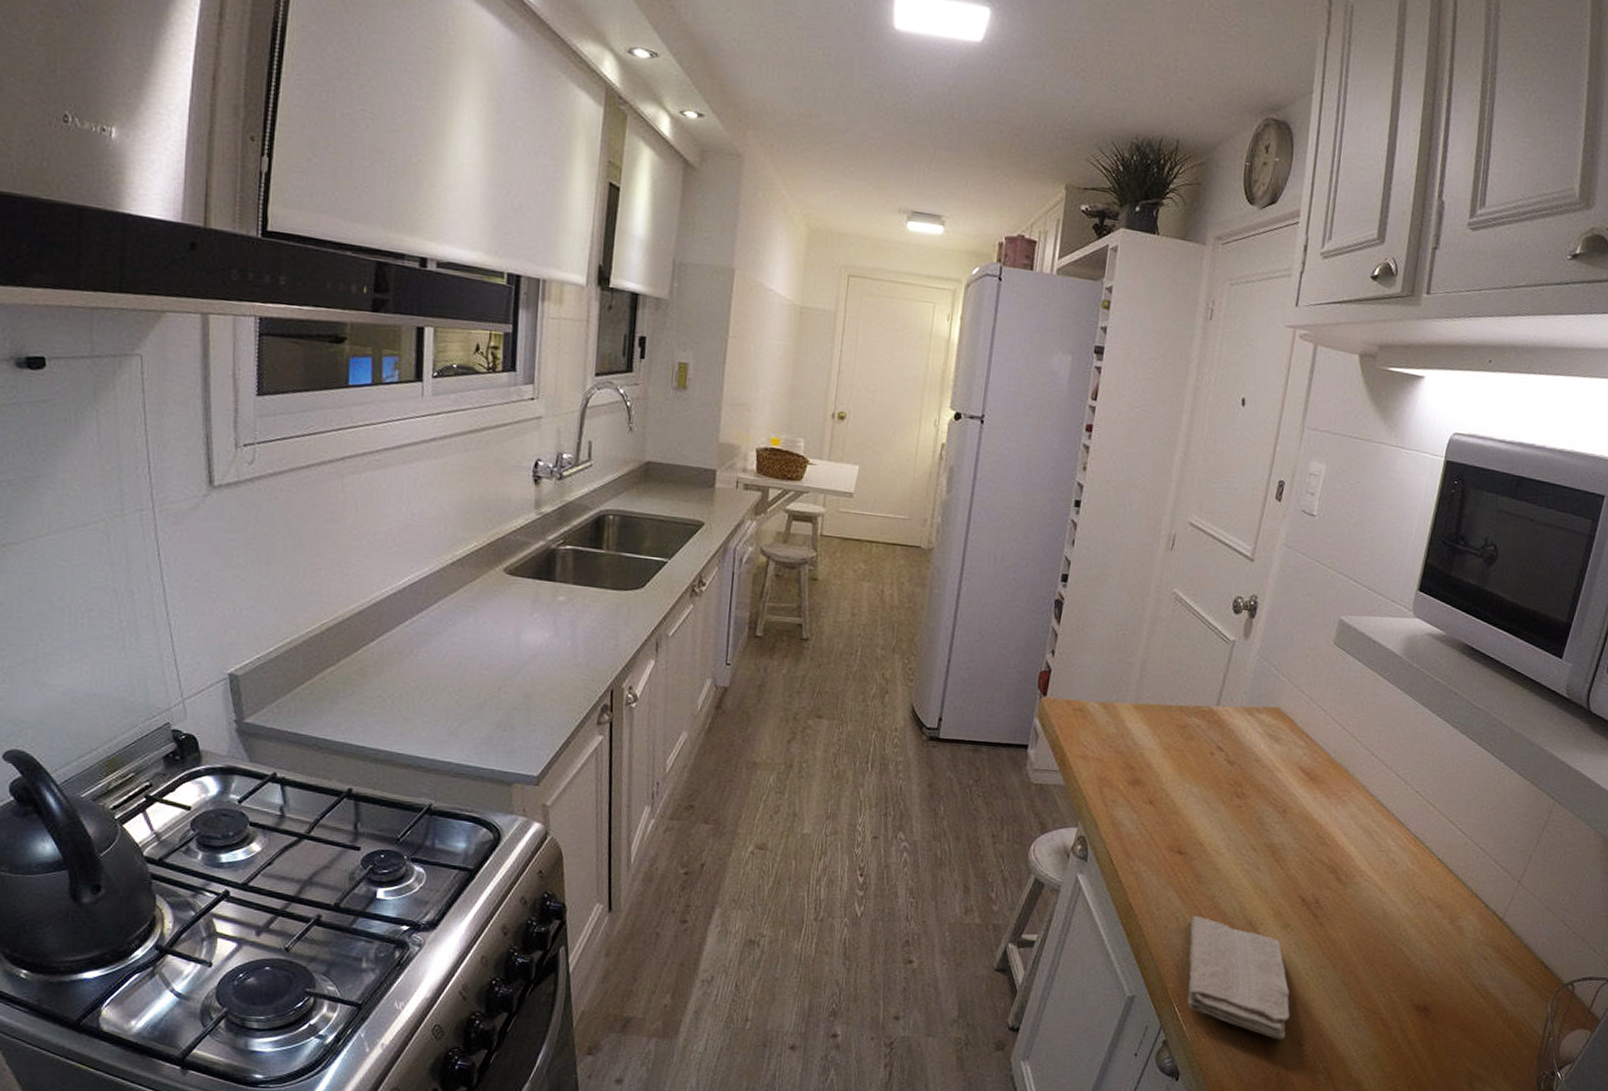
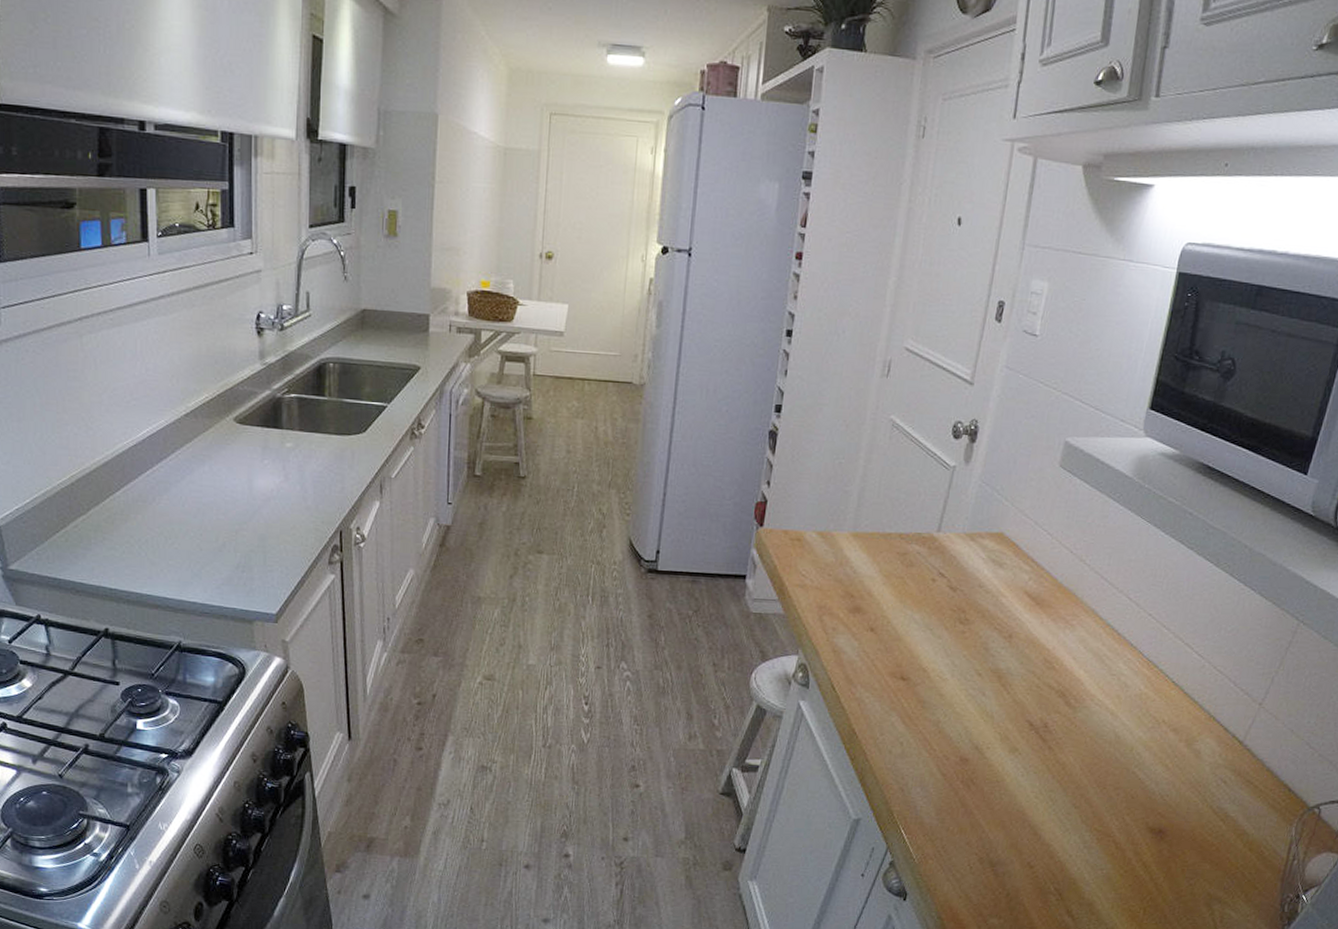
washcloth: present [1187,915,1290,1040] -> none [913,740,1019,862]

